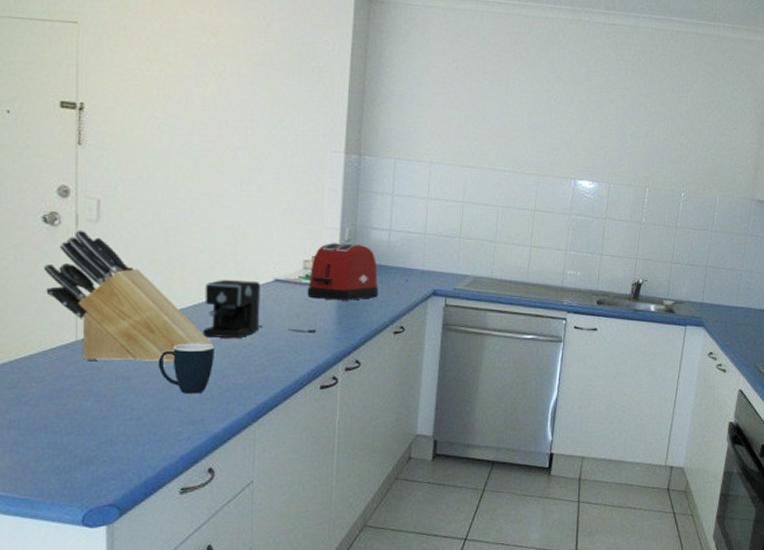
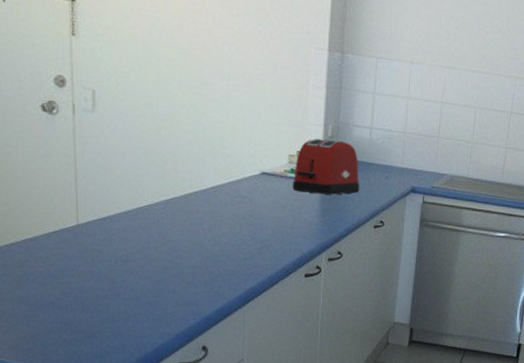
knife block: present [43,230,214,361] -> none [44,119,206,246]
mug: present [159,343,214,394] -> none [155,230,206,278]
coffee maker: present [203,280,316,339] -> none [195,171,301,228]

